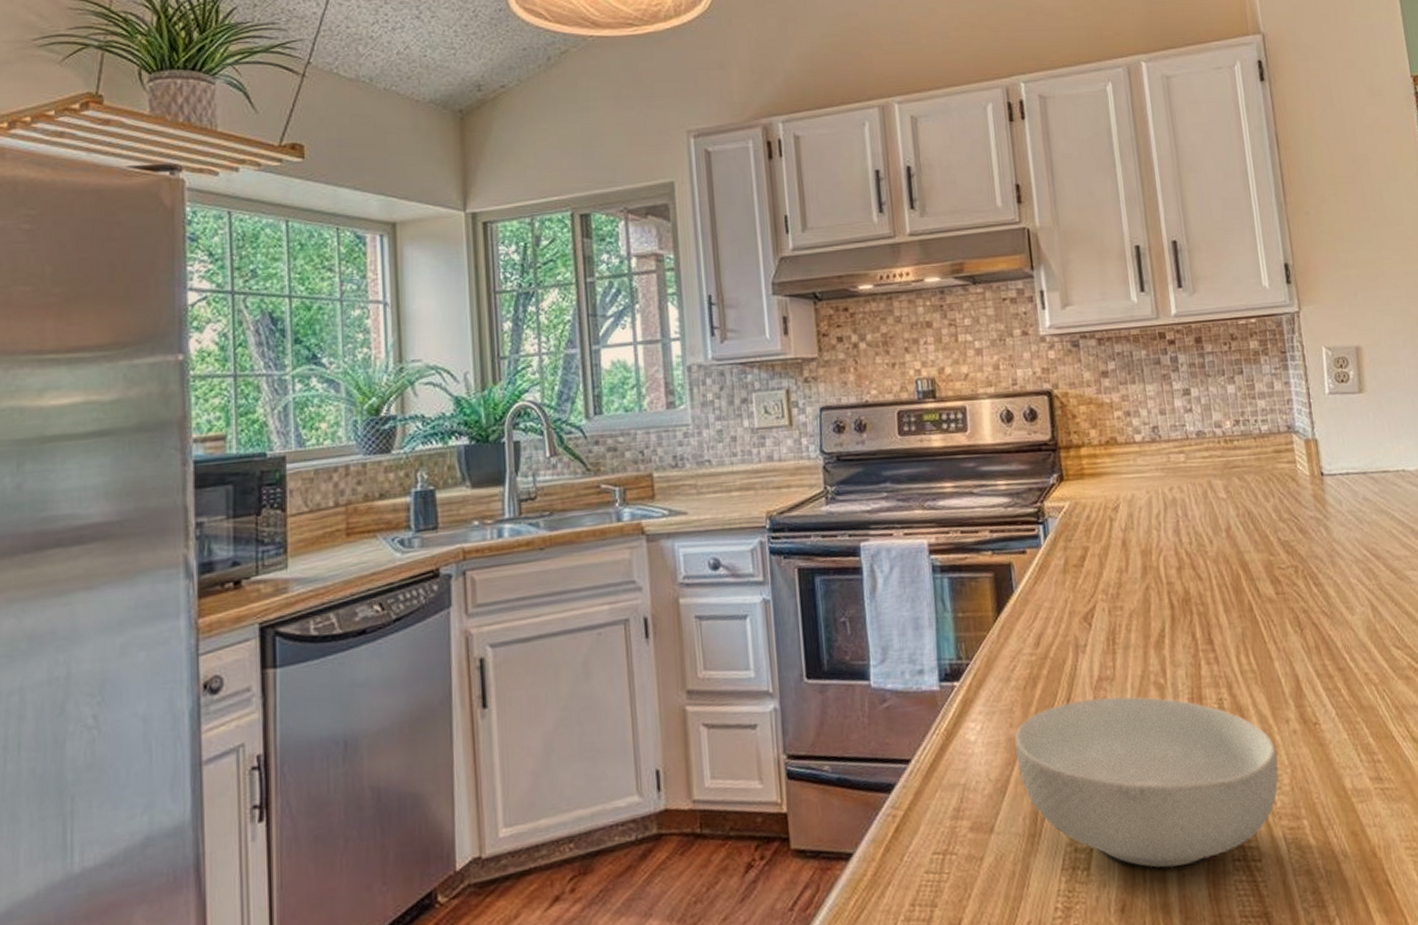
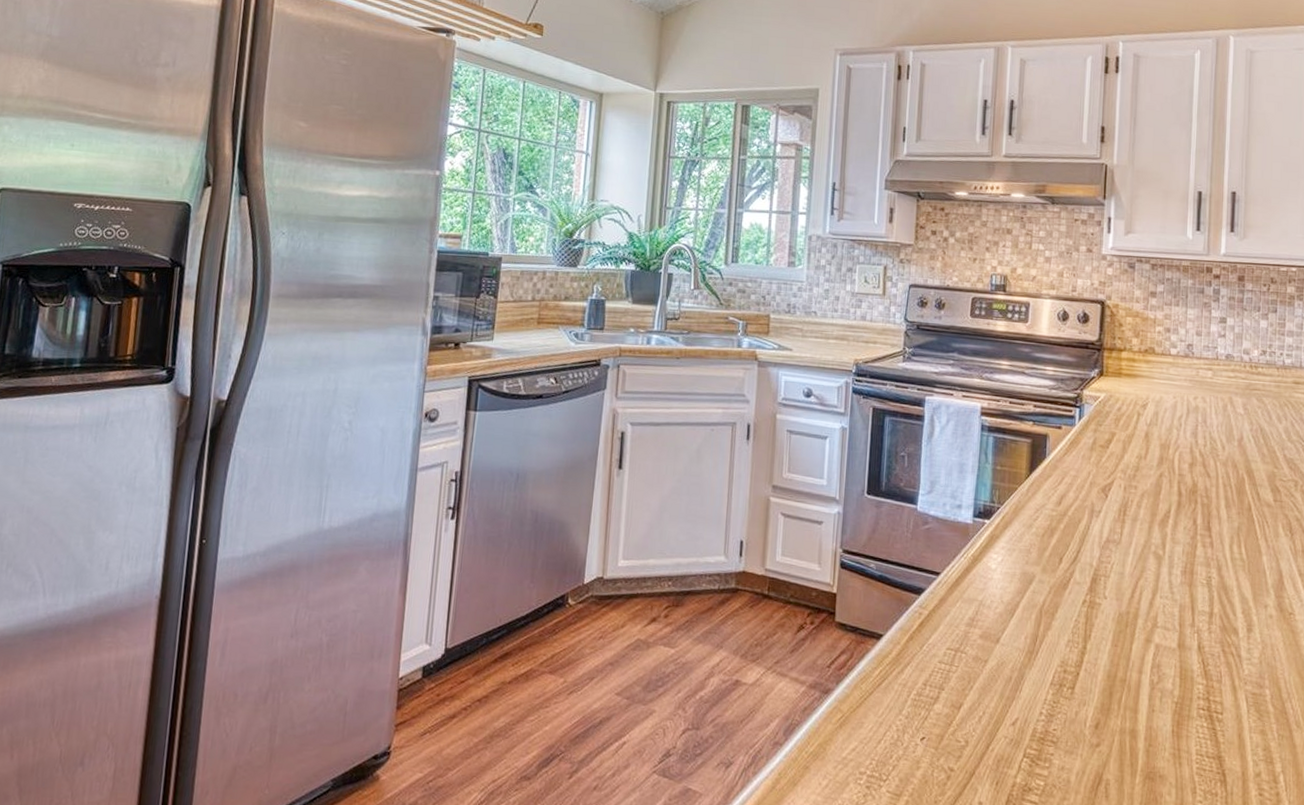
cereal bowl: present [1014,696,1279,868] -> none [1027,554,1252,703]

